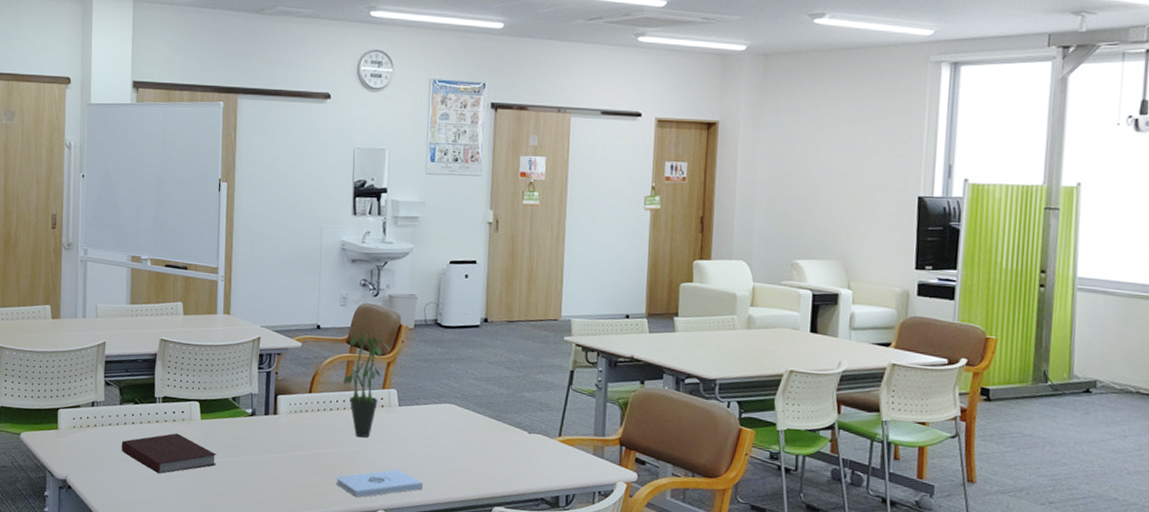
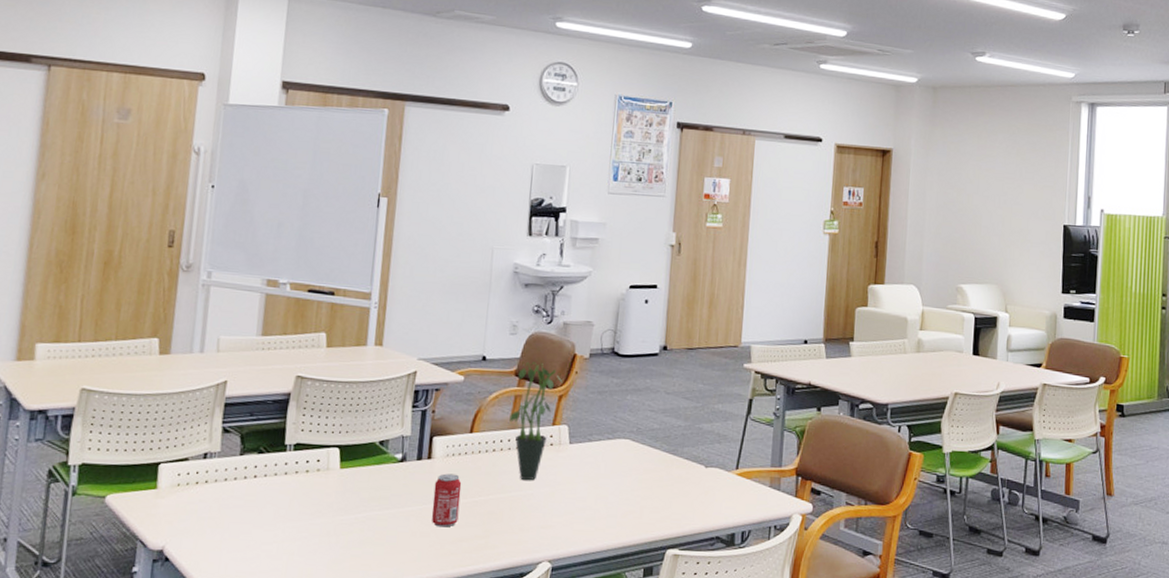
notebook: present [121,433,217,474] -> none [237,486,357,535]
beverage can: none [279,428,304,475] -> present [431,473,462,528]
notepad: present [335,469,424,497] -> none [495,515,593,549]

